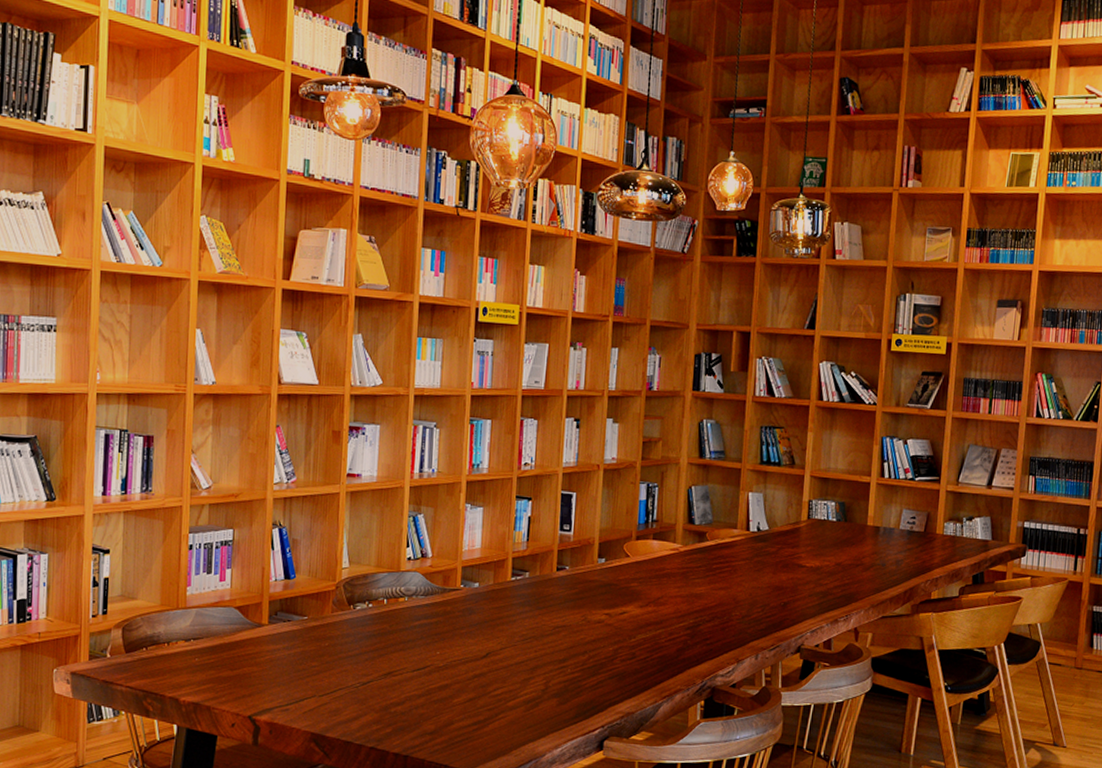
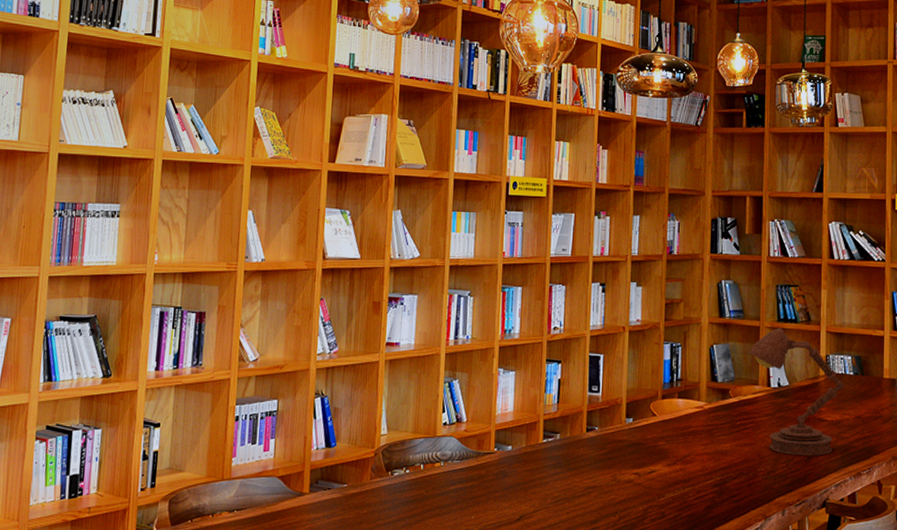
desk lamp: none [730,471,827,602] -> present [750,328,845,456]

